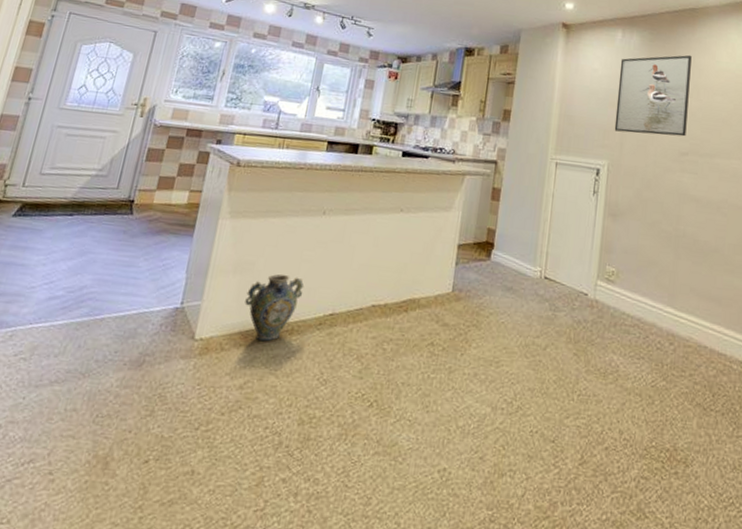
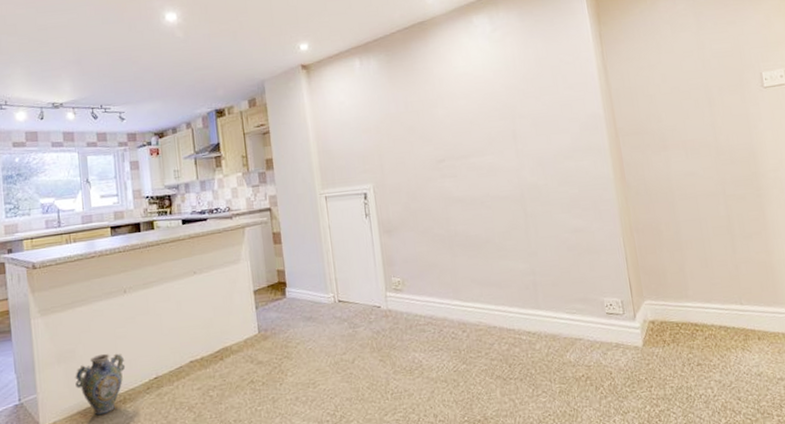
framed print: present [614,55,692,137] -> none [364,67,439,155]

